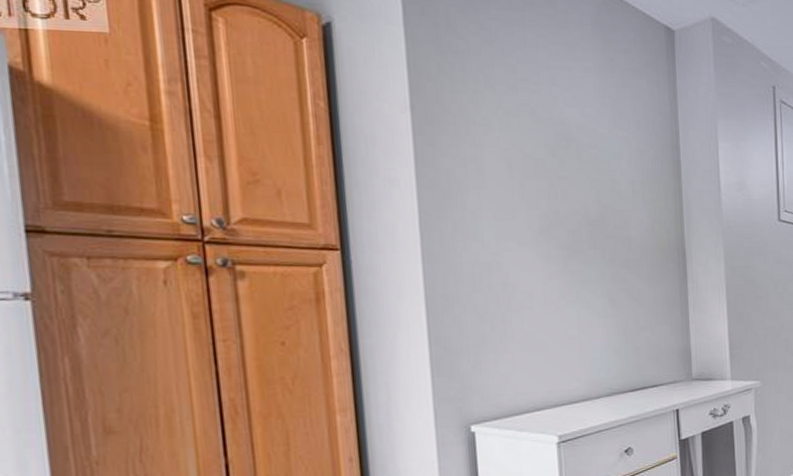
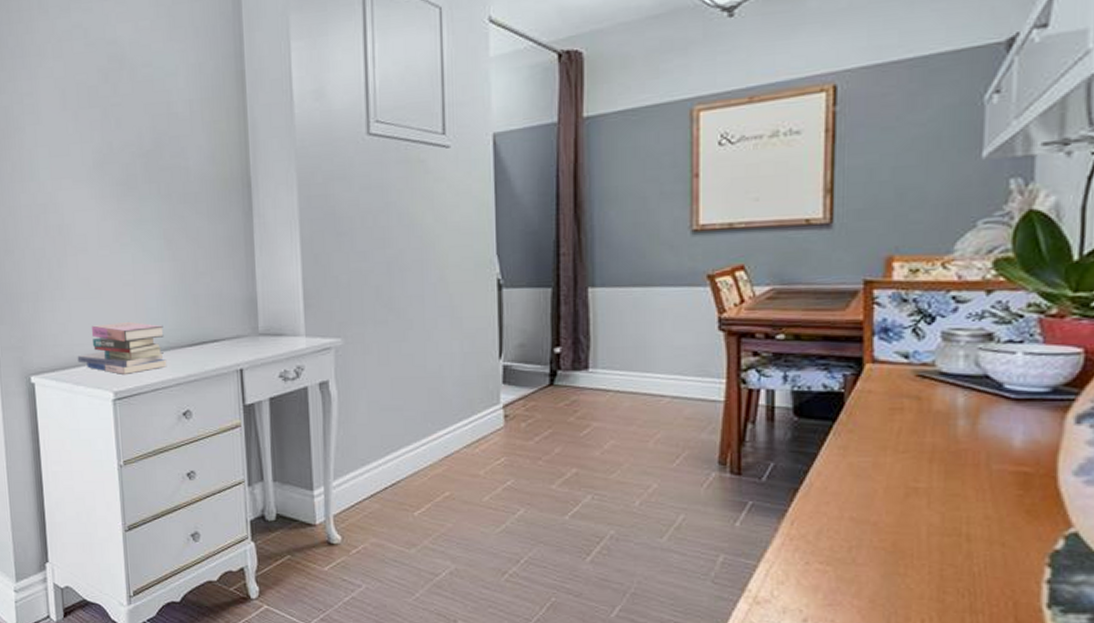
books: none [521,371,610,419] -> present [77,321,167,374]

